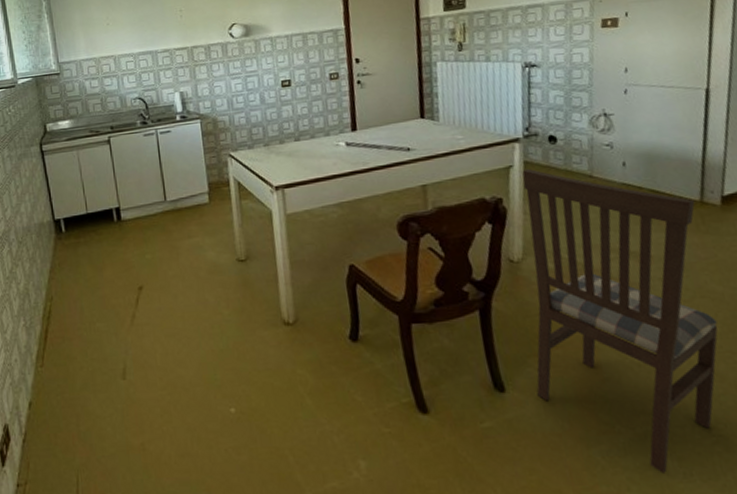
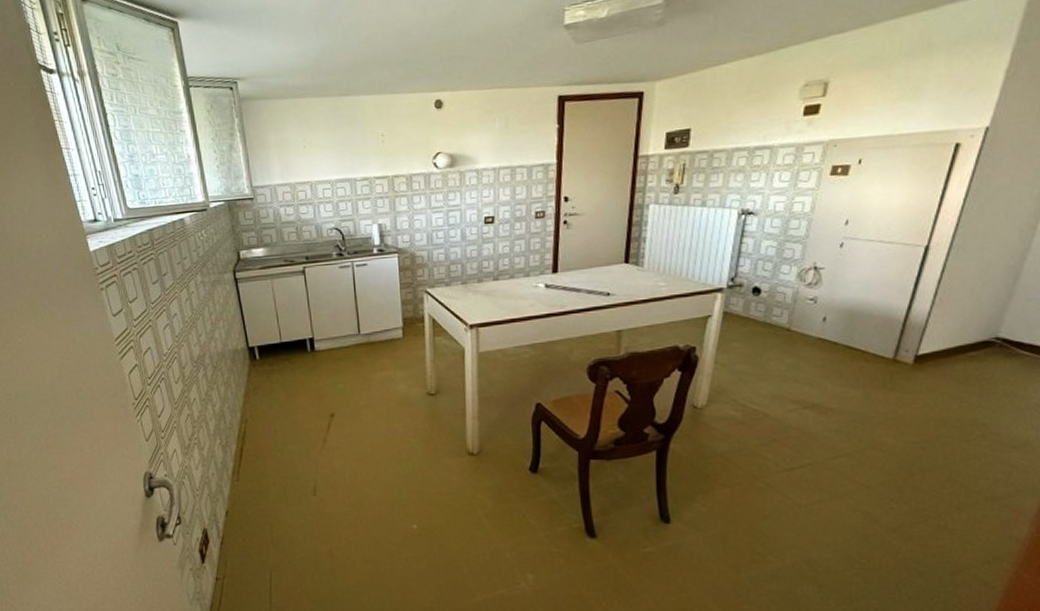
dining chair: present [522,168,718,473] -> none [699,319,888,597]

